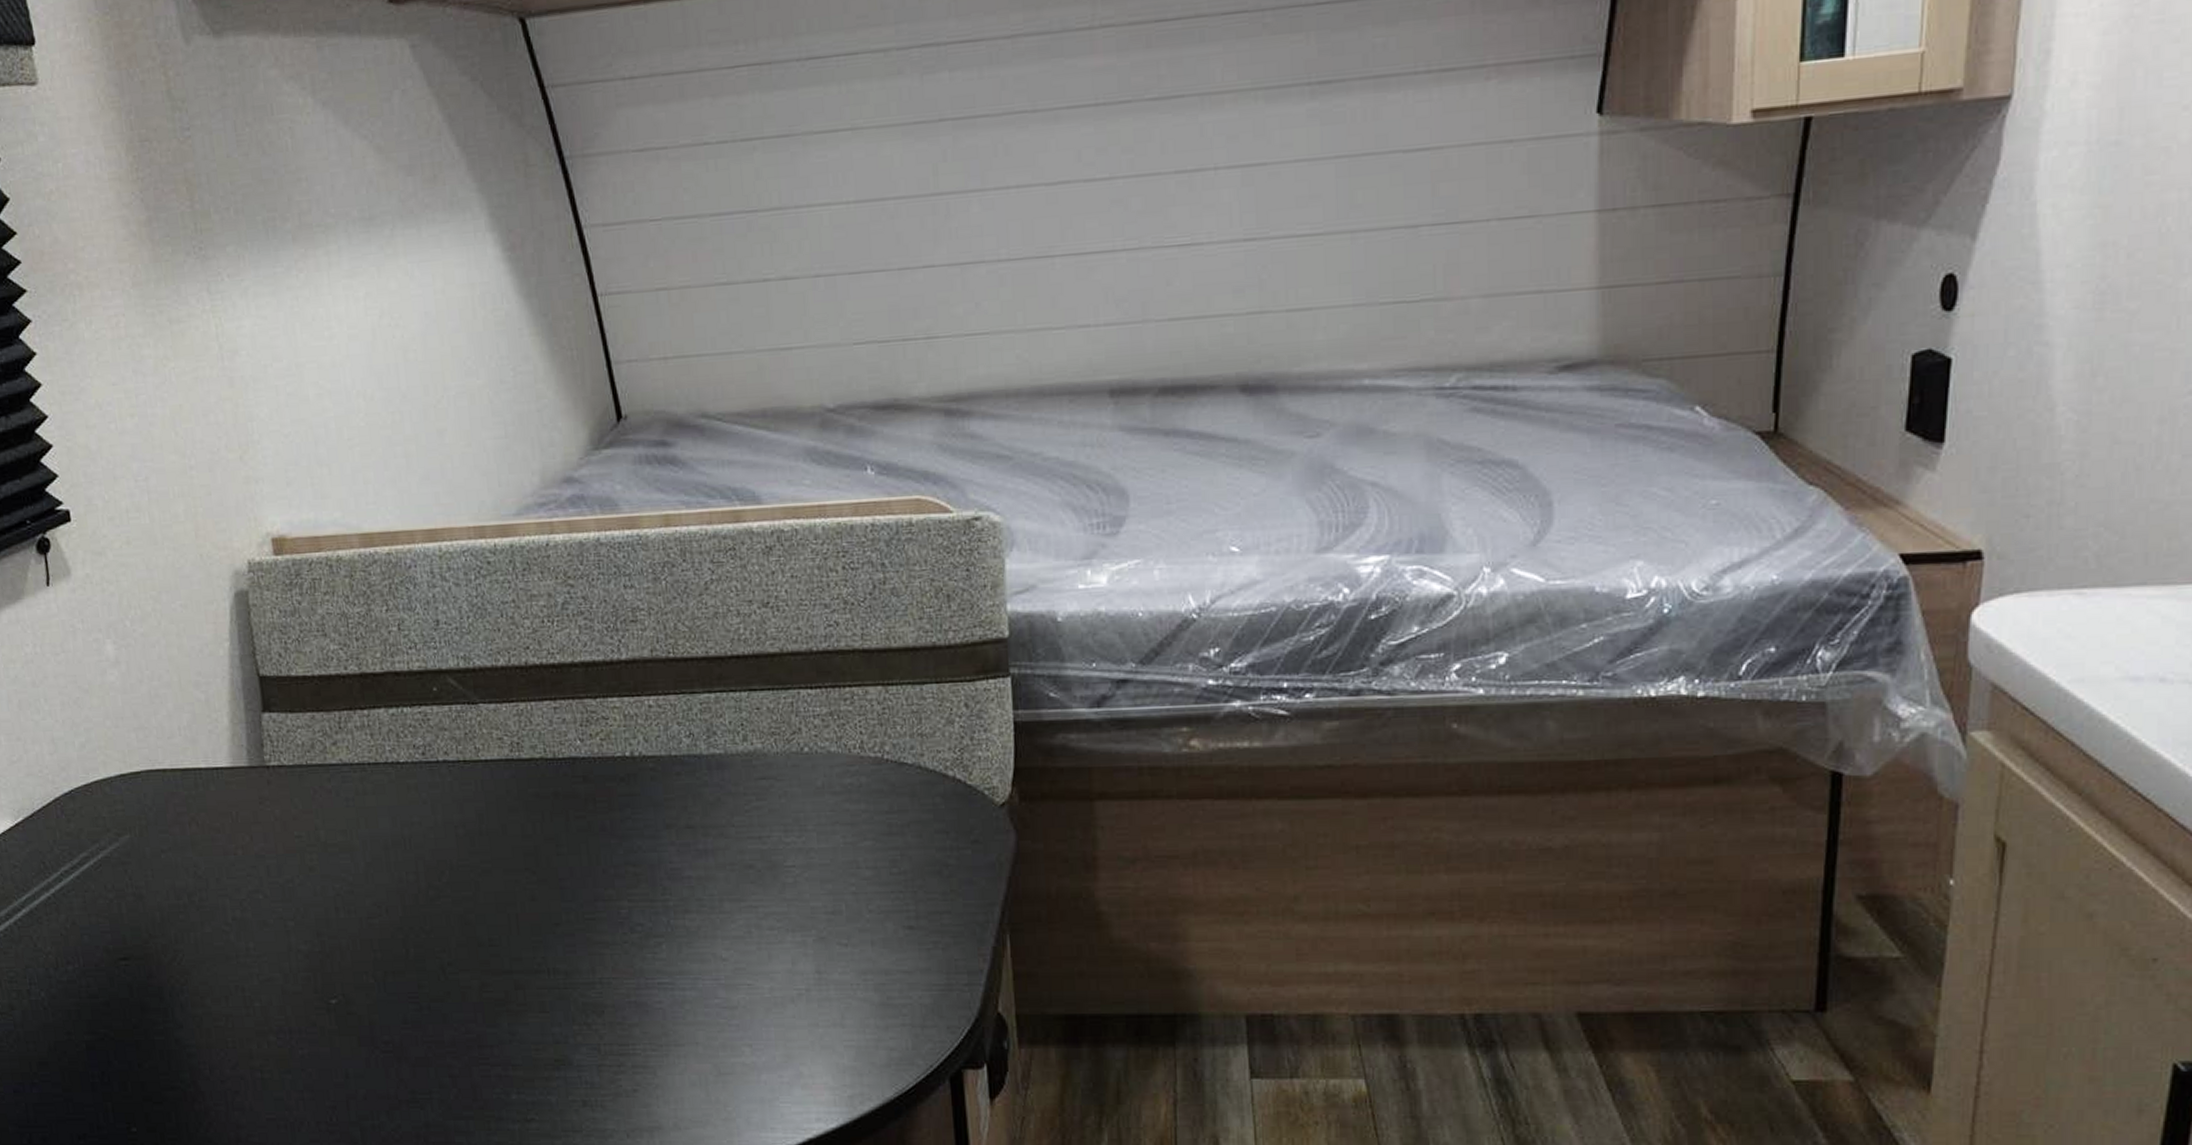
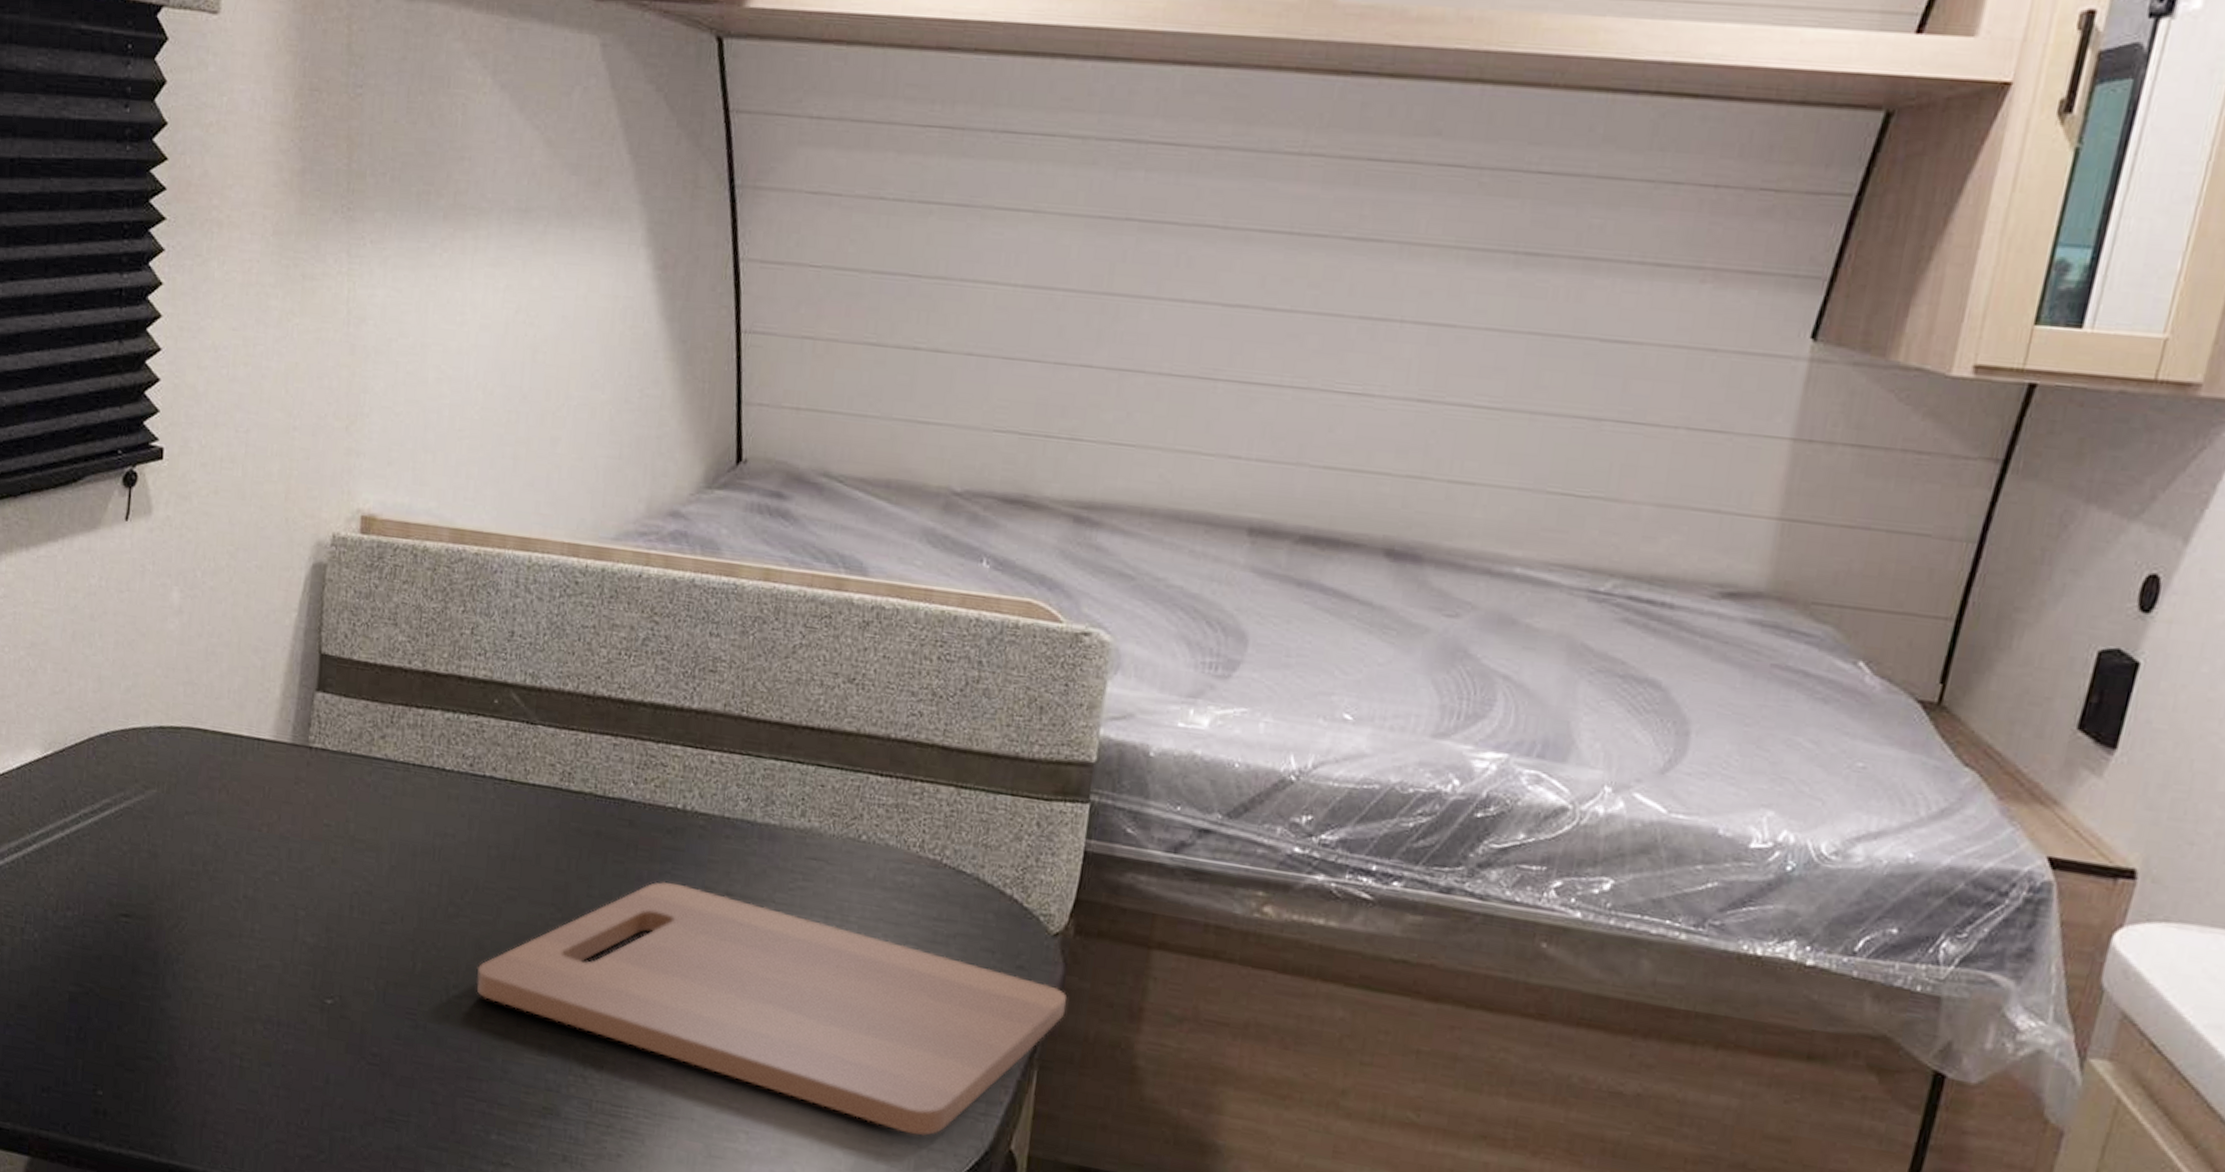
cutting board: none [466,826,1025,1017] -> present [476,881,1068,1136]

